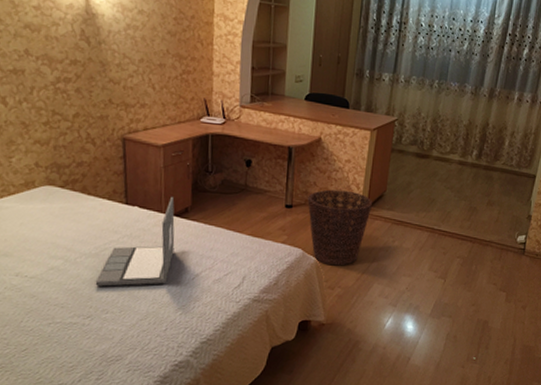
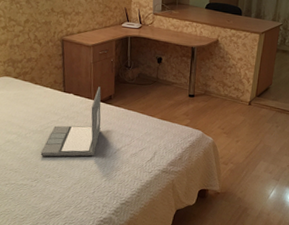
basket: present [307,189,373,266] -> none [206,82,261,146]

